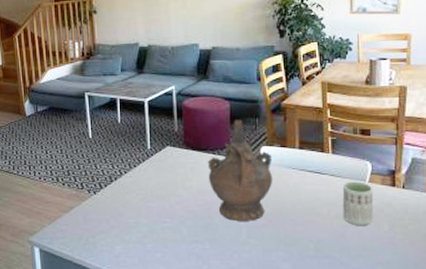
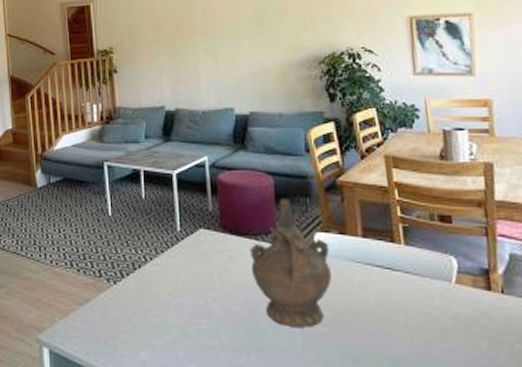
cup: present [342,181,374,225] -> none [422,281,466,341]

